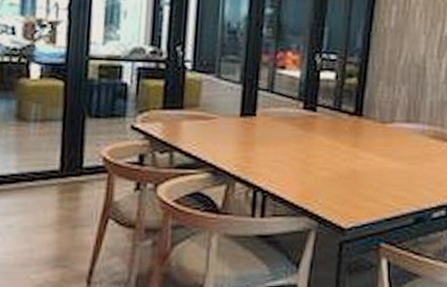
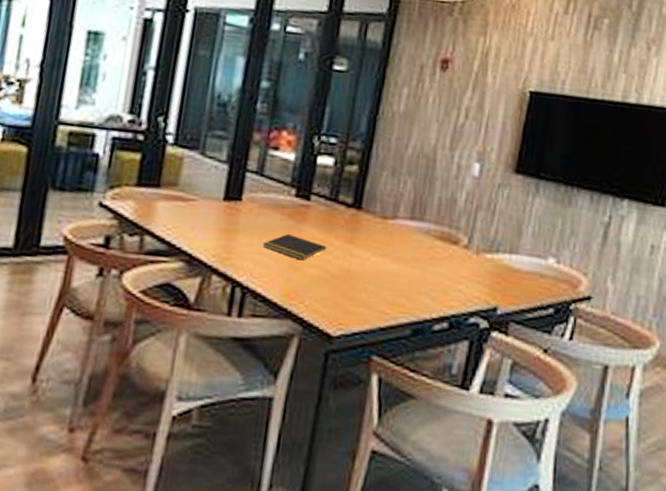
notepad: none [277,142,334,165] -> present [262,233,326,261]

